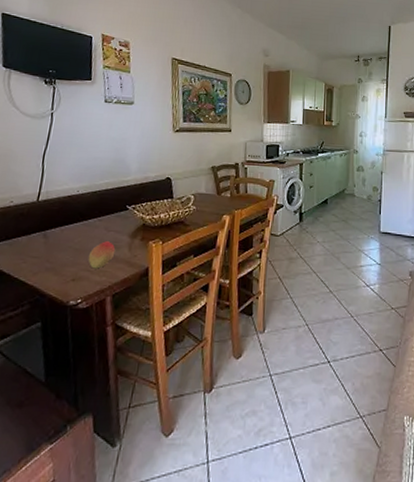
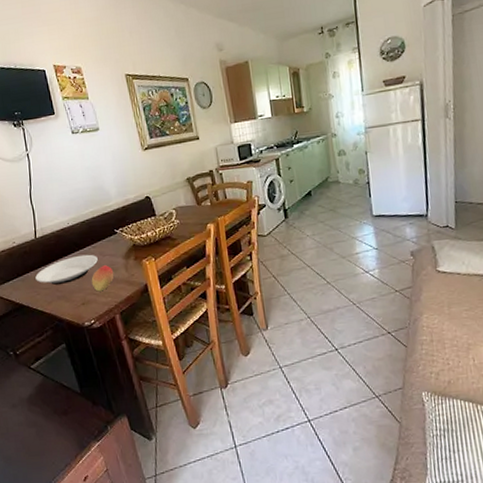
plate: none [26,226,102,255] -> present [35,254,98,285]

